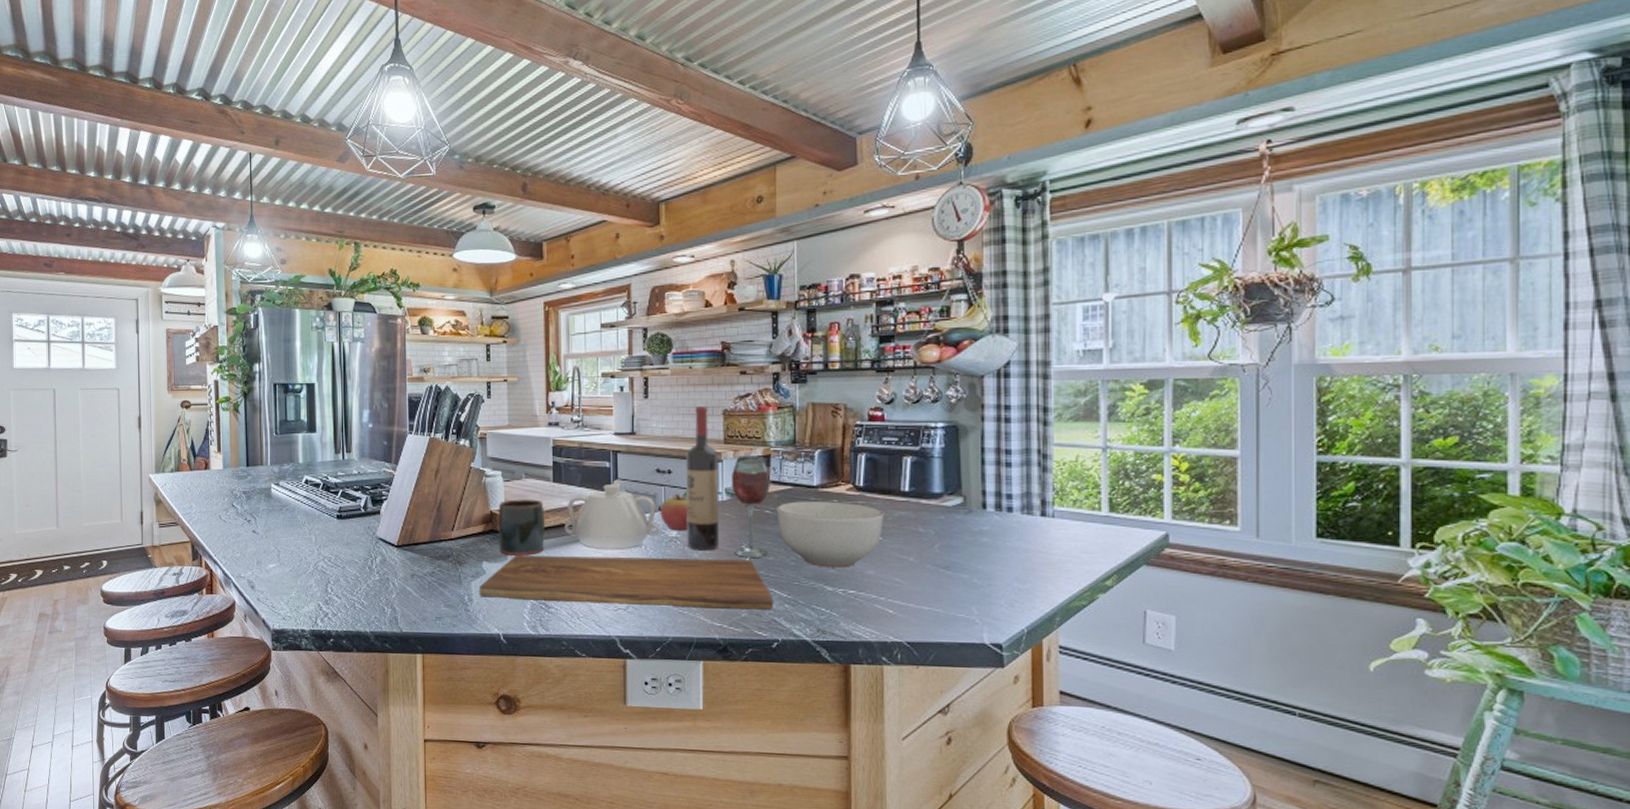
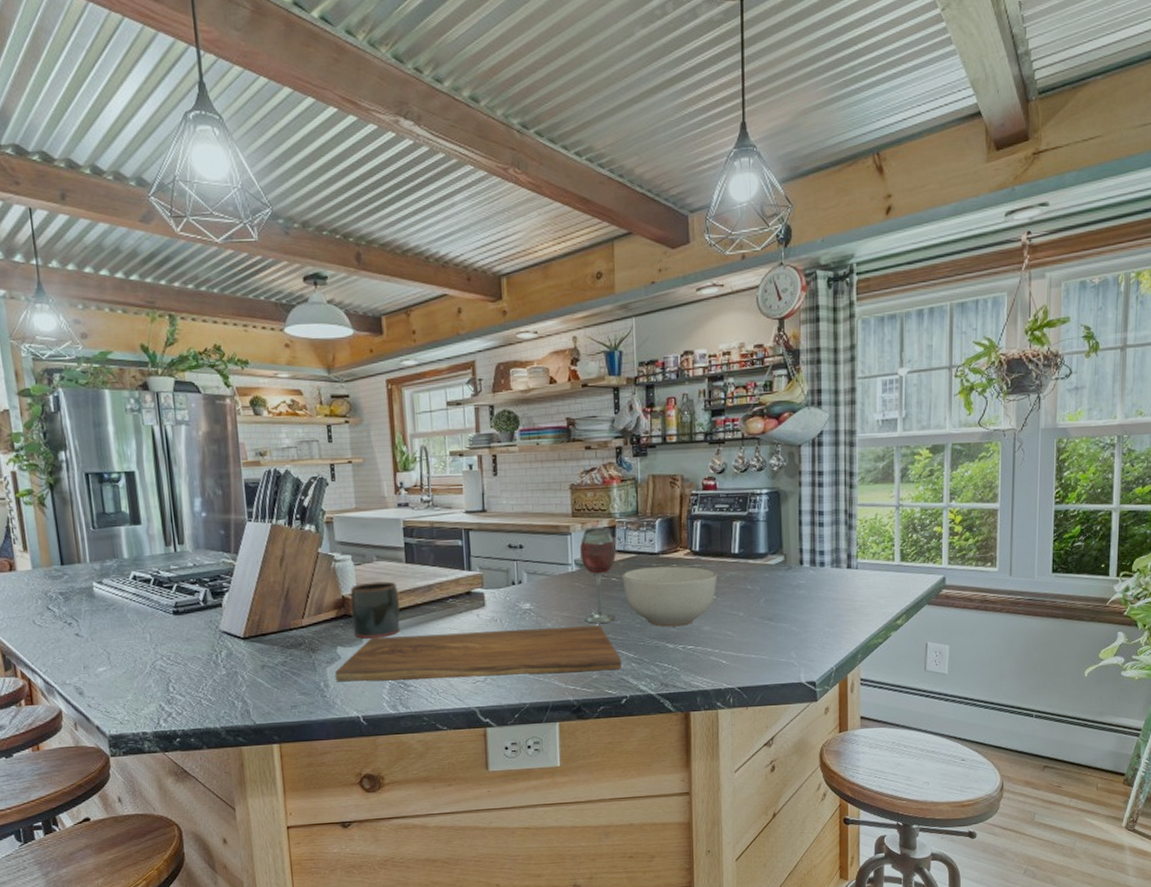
teapot: present [564,479,660,551] -> none [419,557,514,627]
fruit: present [660,490,688,531] -> none [513,564,541,603]
wine bottle: present [686,406,720,551] -> none [536,482,571,620]

